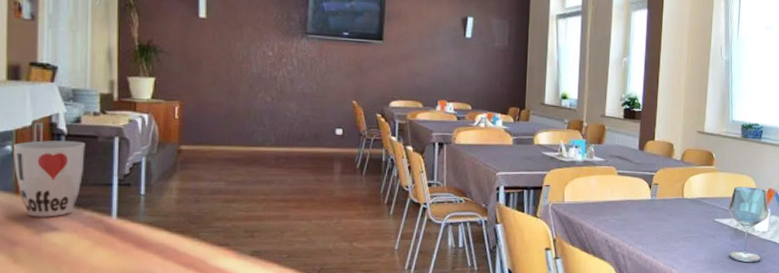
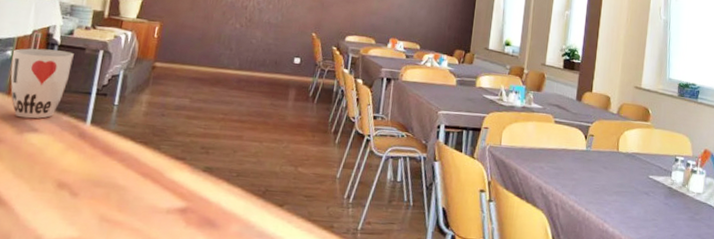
wine glass: present [728,186,770,263] -> none [662,144,705,225]

